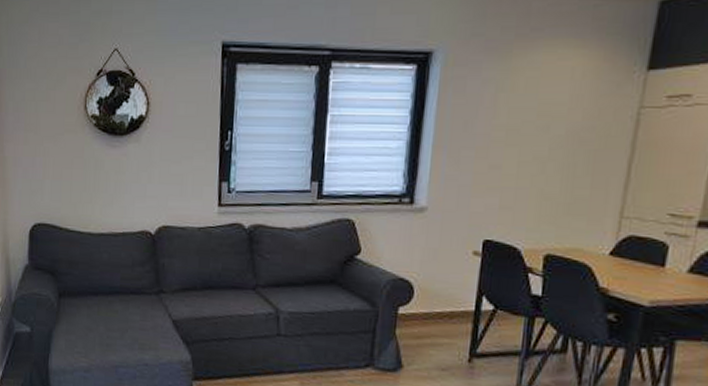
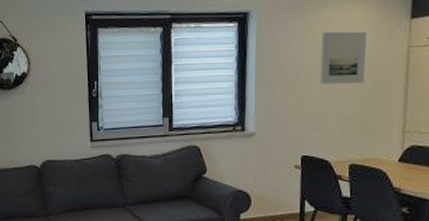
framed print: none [517,82,587,152] -> present [320,31,368,84]

